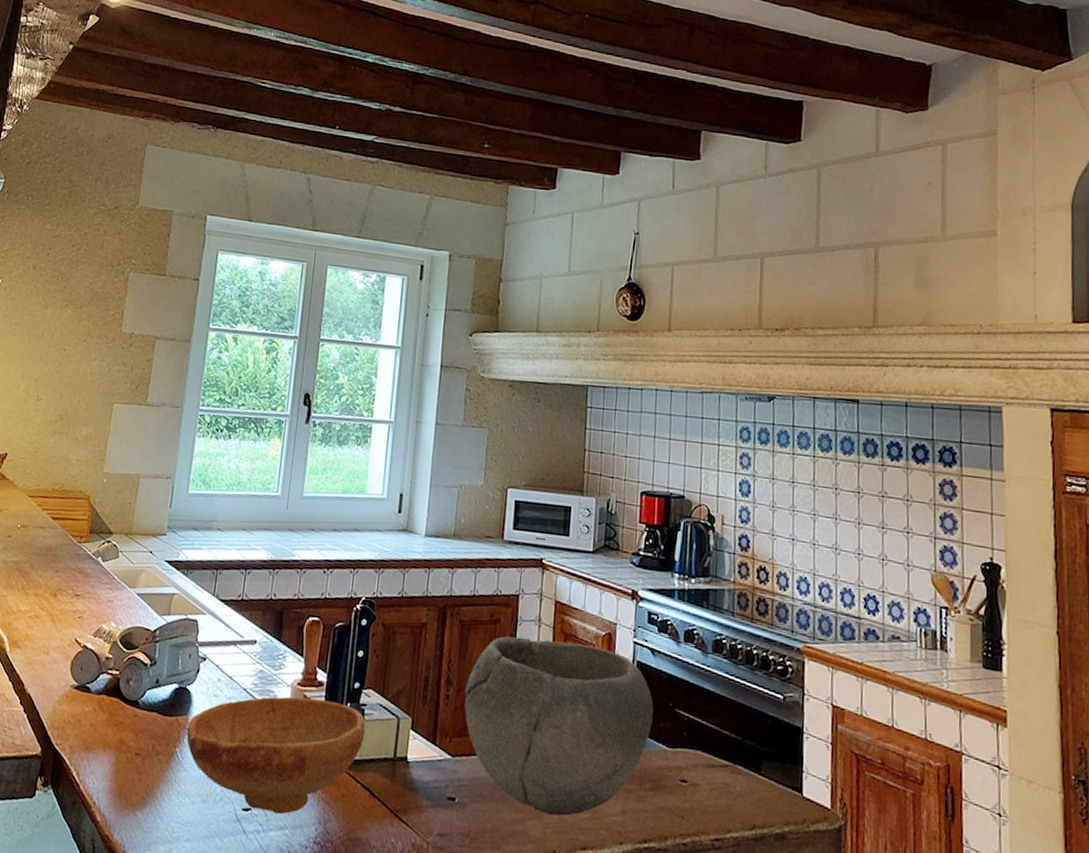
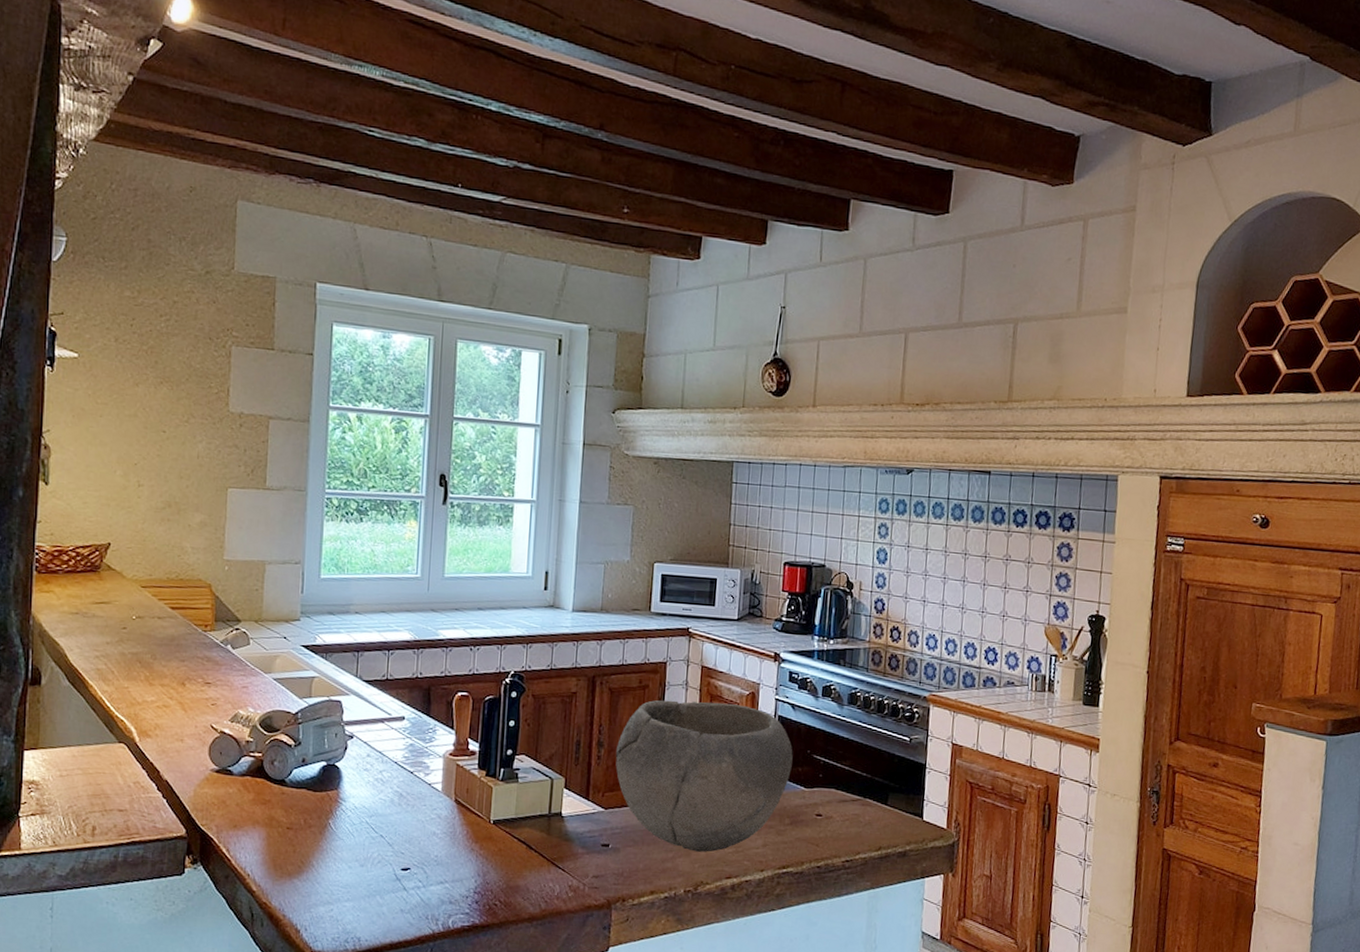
bowl: present [186,696,365,815] -> none [338,766,520,871]

